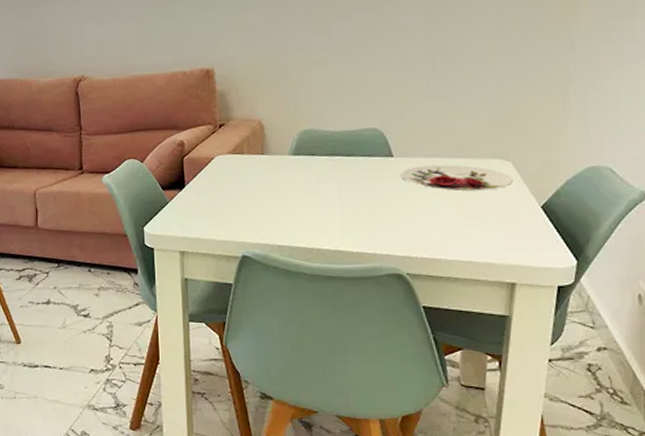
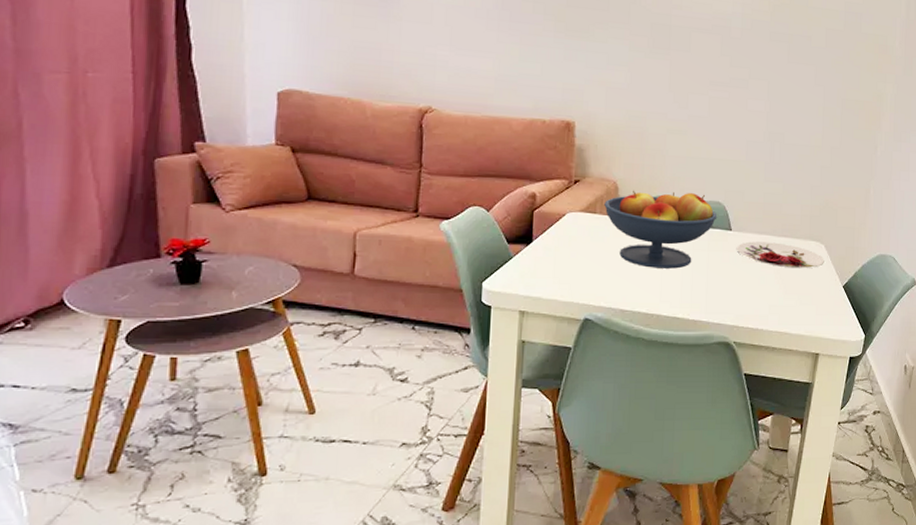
fruit bowl: none [251,122,375,203] -> present [604,190,718,269]

